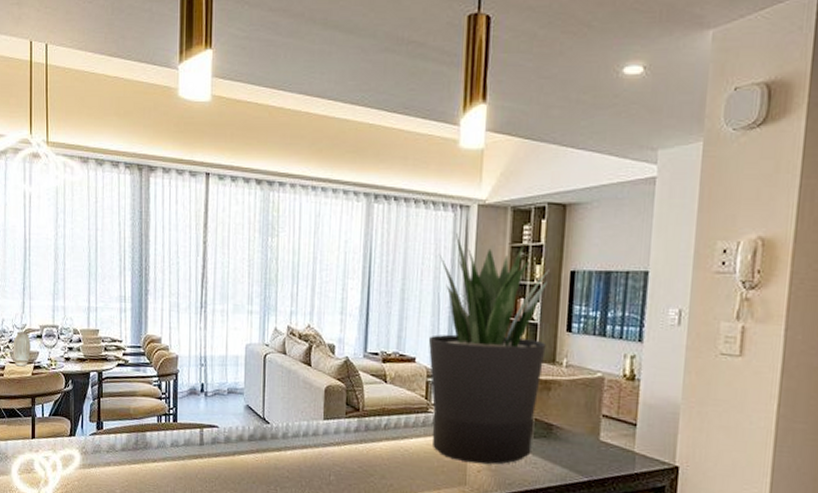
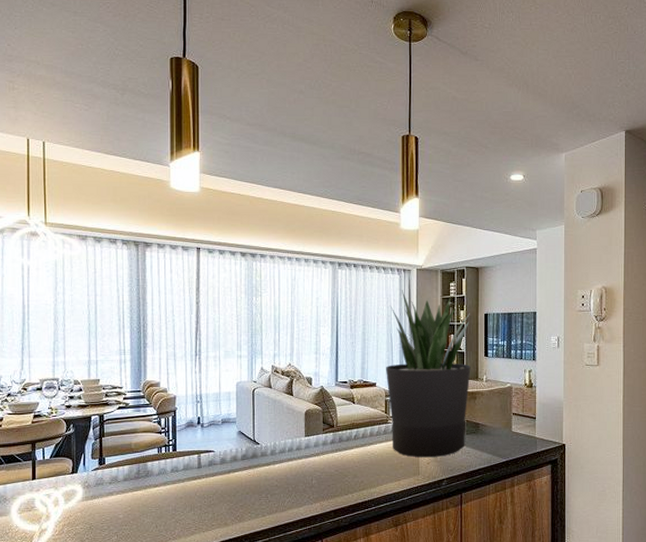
vase: present [13,331,31,366] -> none [11,386,30,416]

